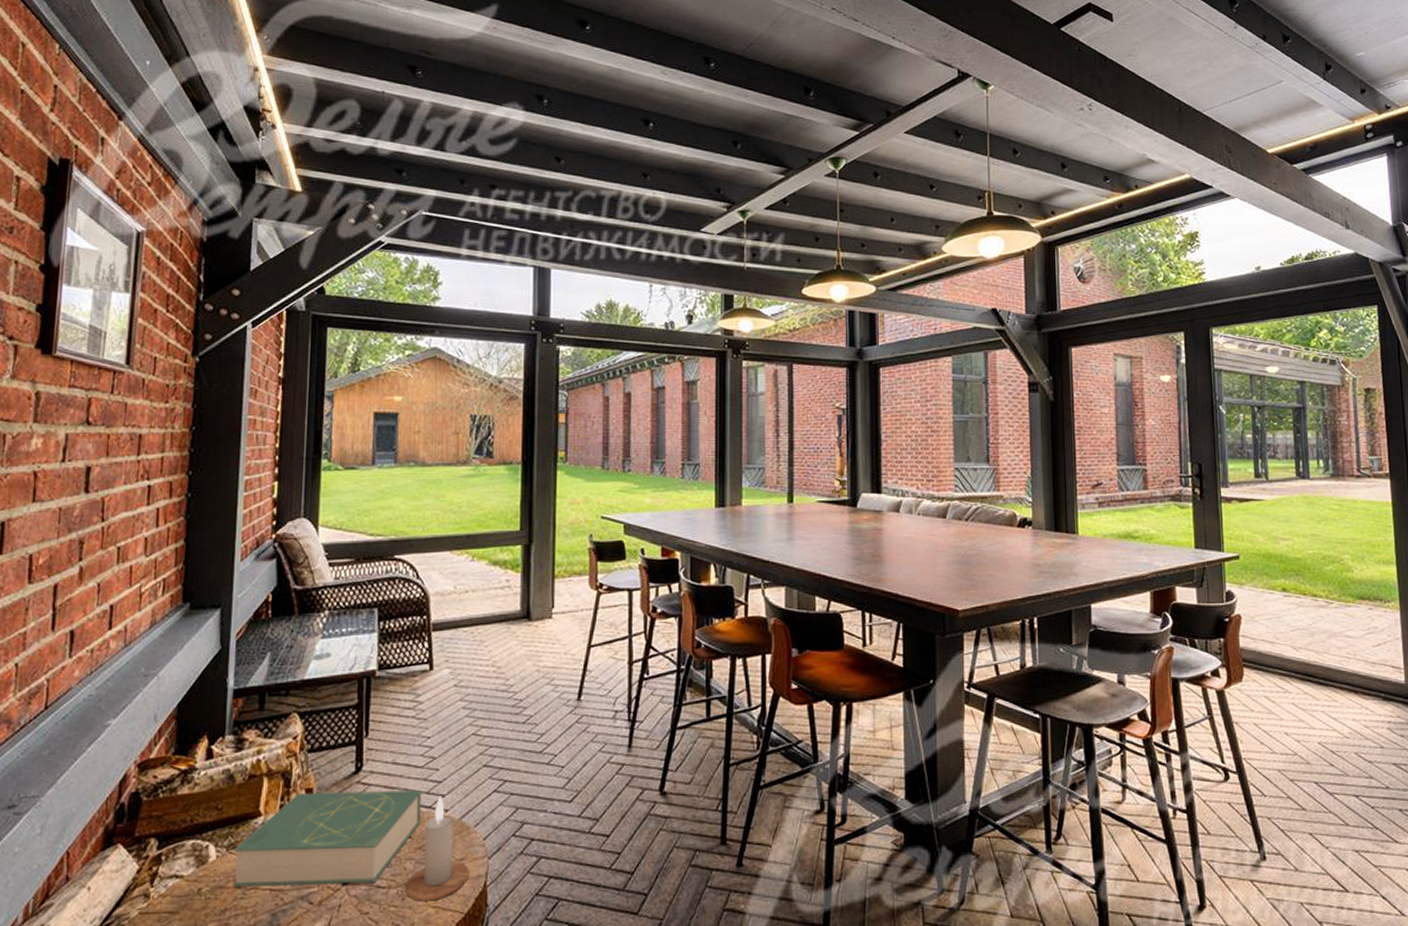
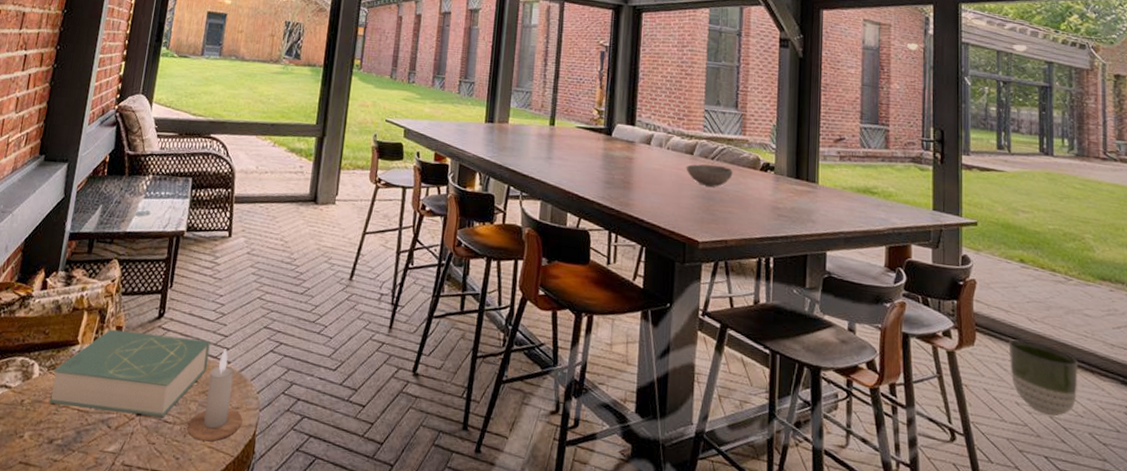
bowl: none [939,526,989,550] -> present [686,164,733,187]
planter: none [1275,670,1343,742] -> present [1008,339,1078,416]

